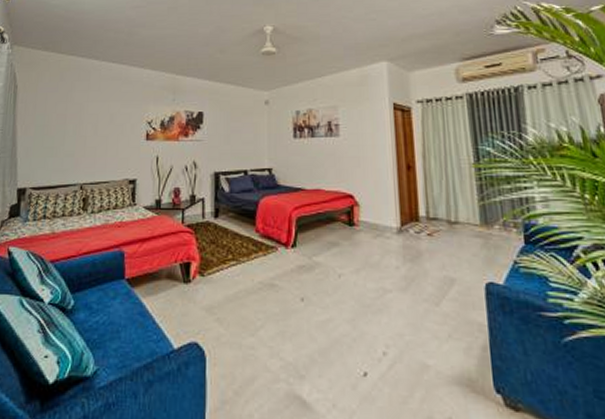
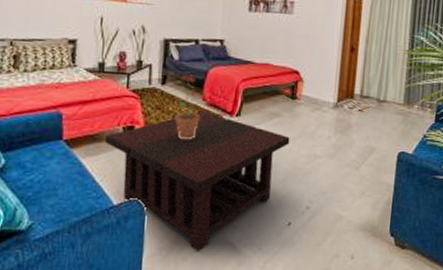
coffee table: none [163,243,353,406] -> present [104,110,290,251]
potted plant: none [230,206,261,276] -> present [175,74,208,140]

